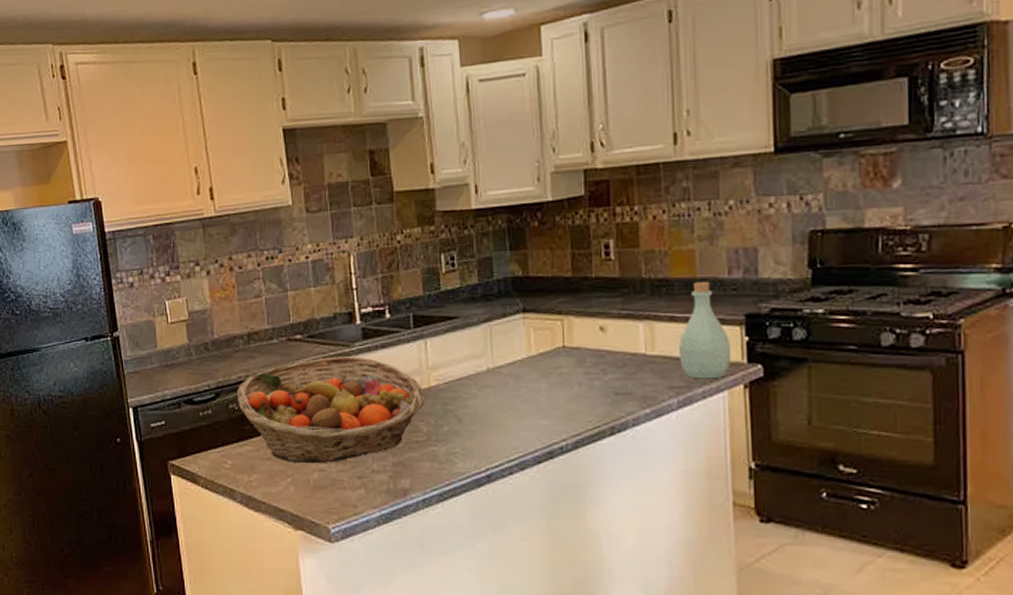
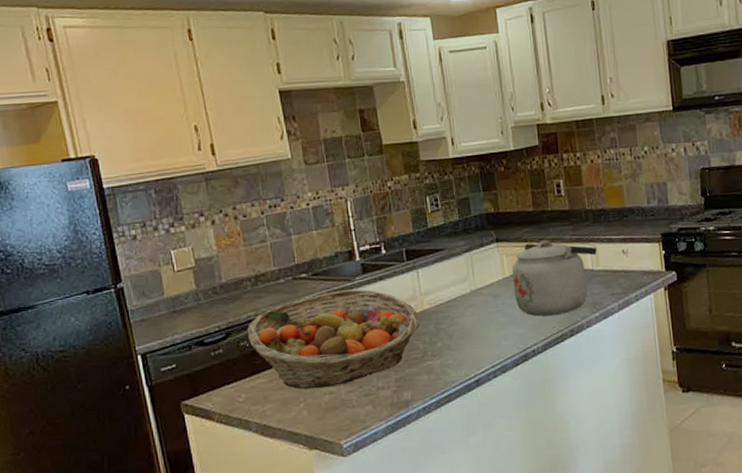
kettle: none [539,314,653,407] -> present [511,240,597,317]
bottle: present [679,281,732,379] -> none [616,210,654,286]

